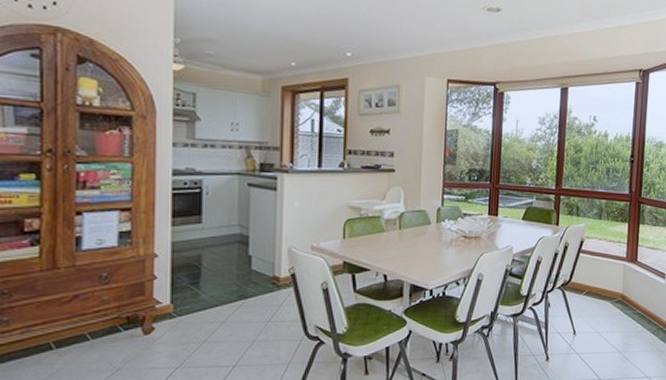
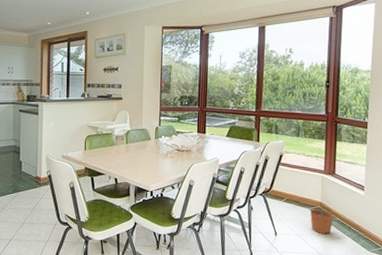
plant pot: none [611,295,635,330] -> present [310,204,334,234]

